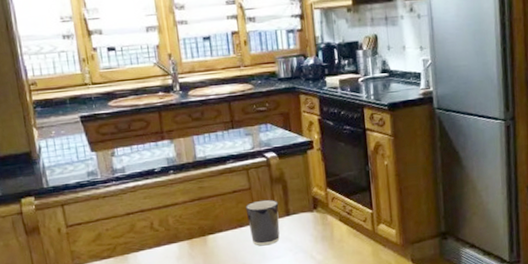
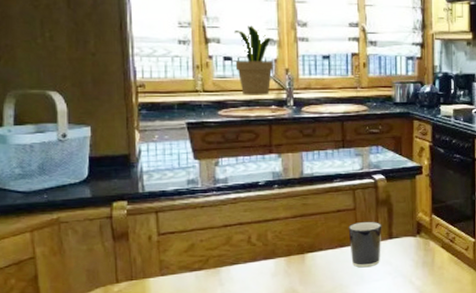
potted plant: none [115,13,156,84] -> present [234,26,274,95]

